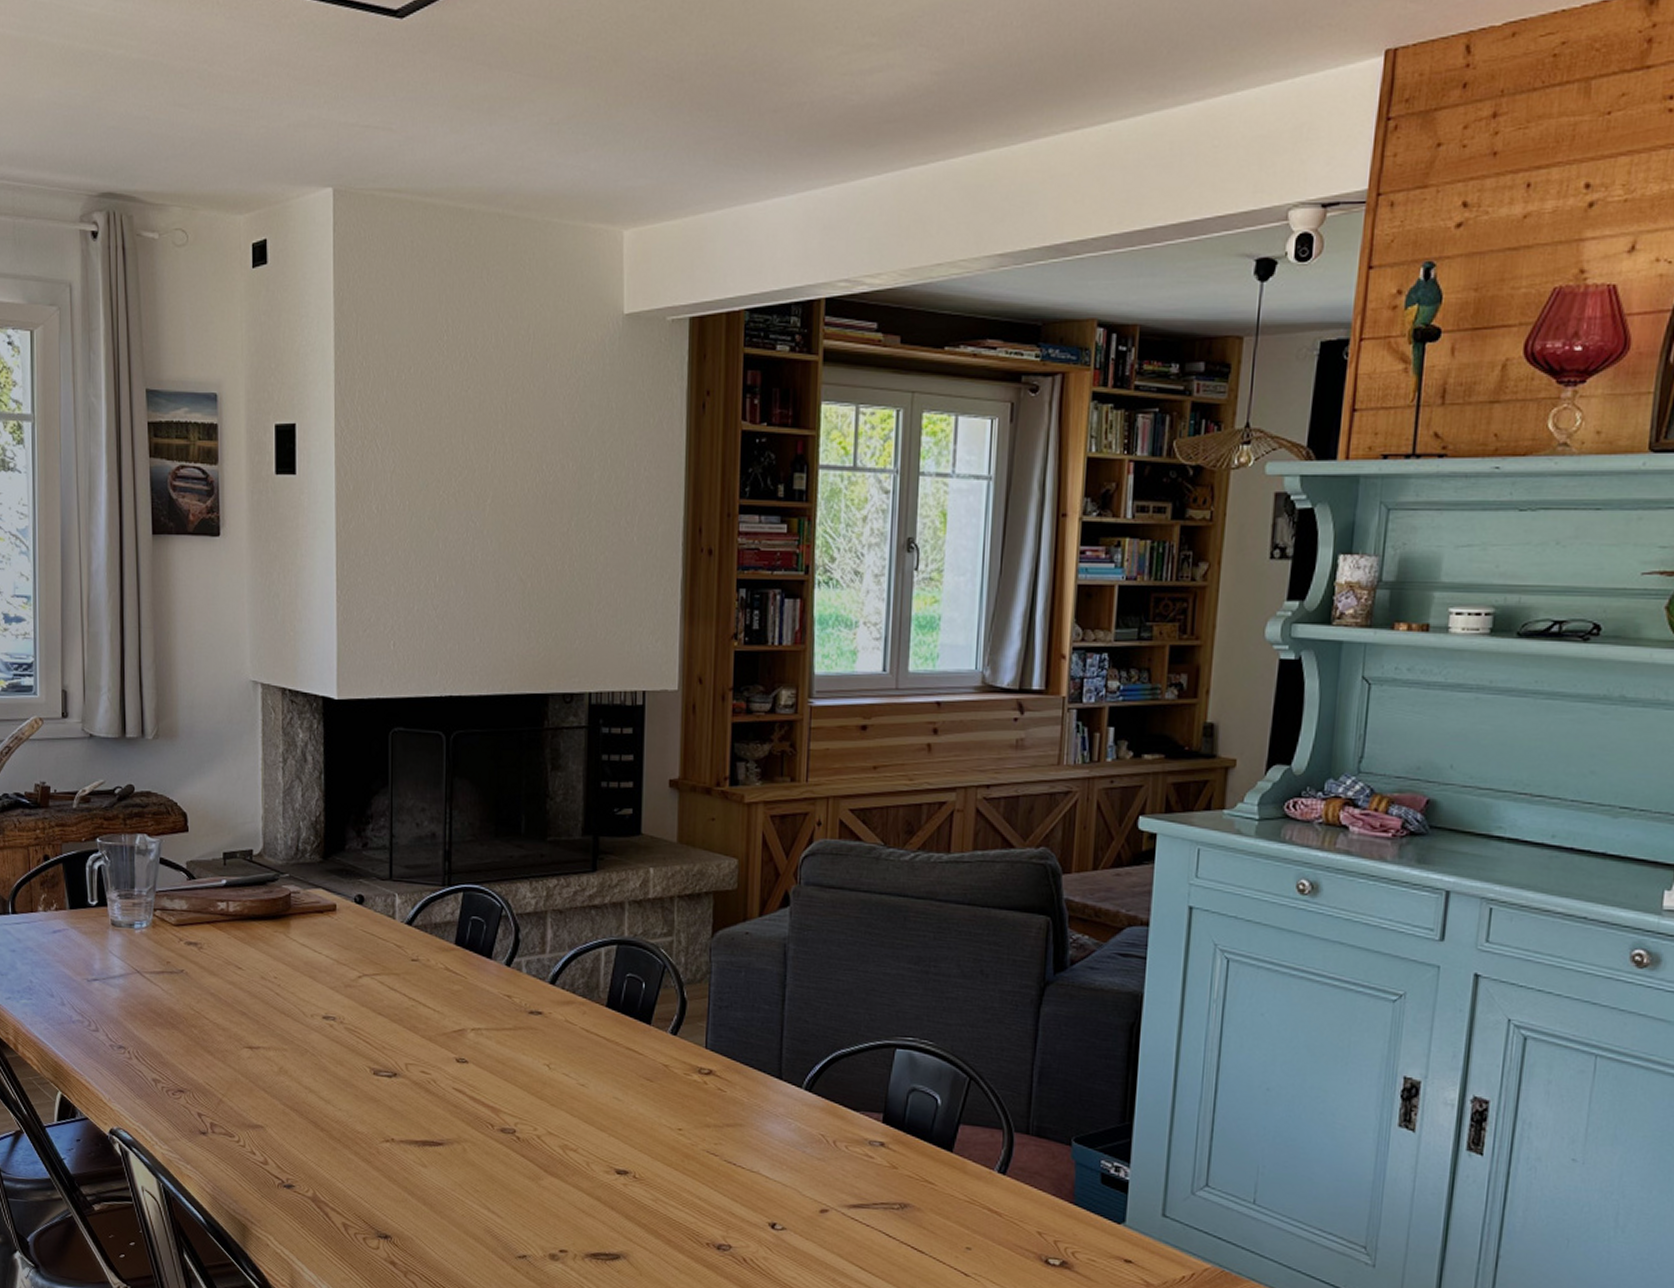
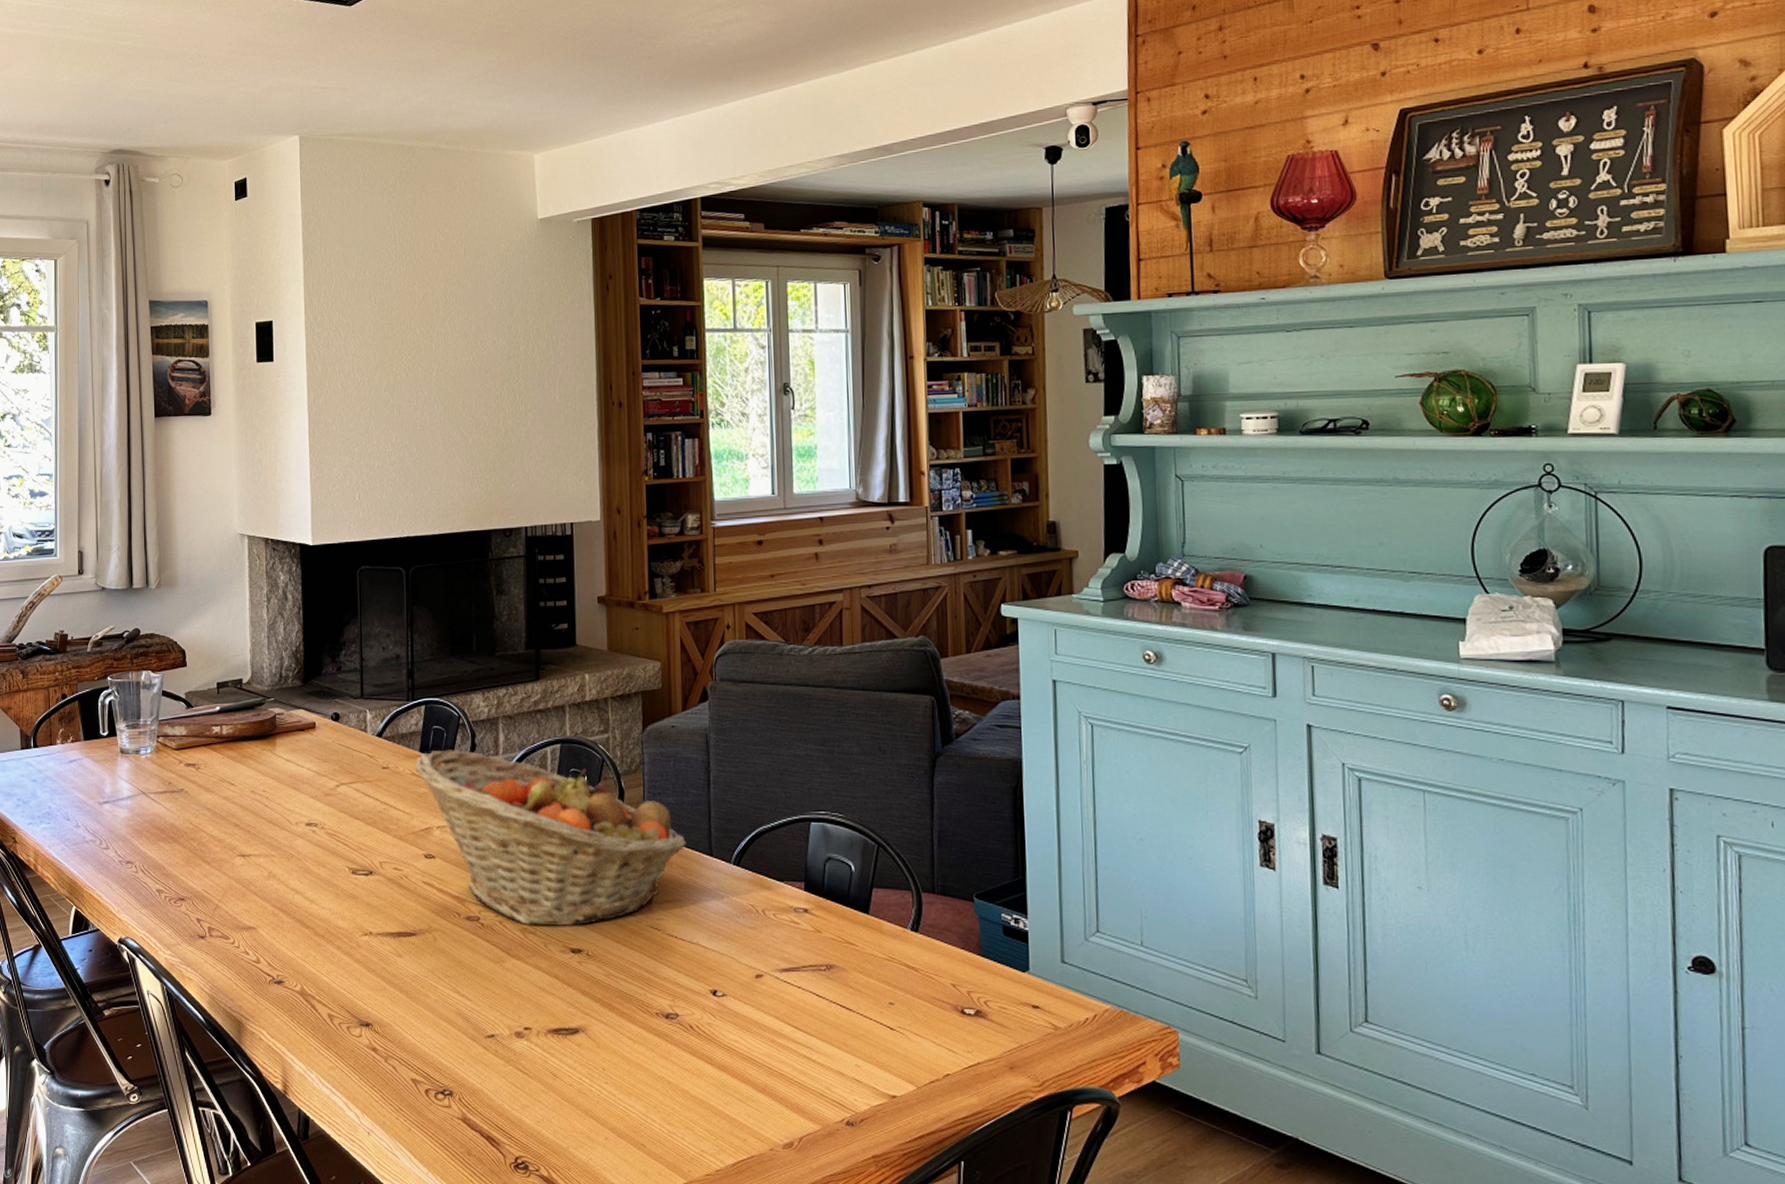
fruit basket: none [449,944,753,1147] -> present [415,750,686,927]

